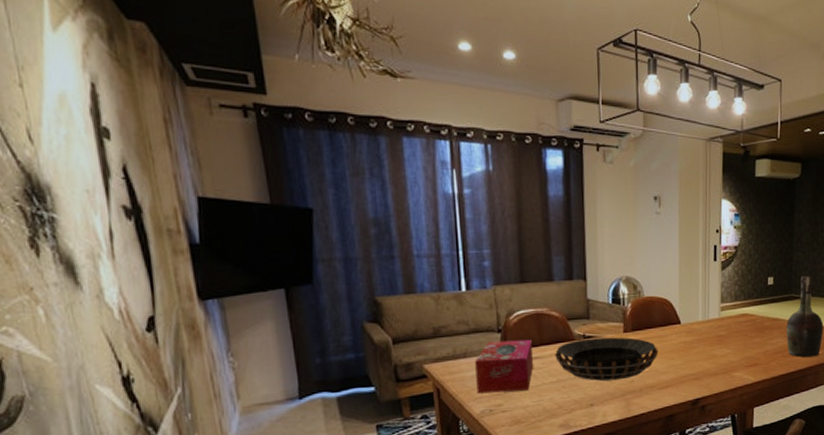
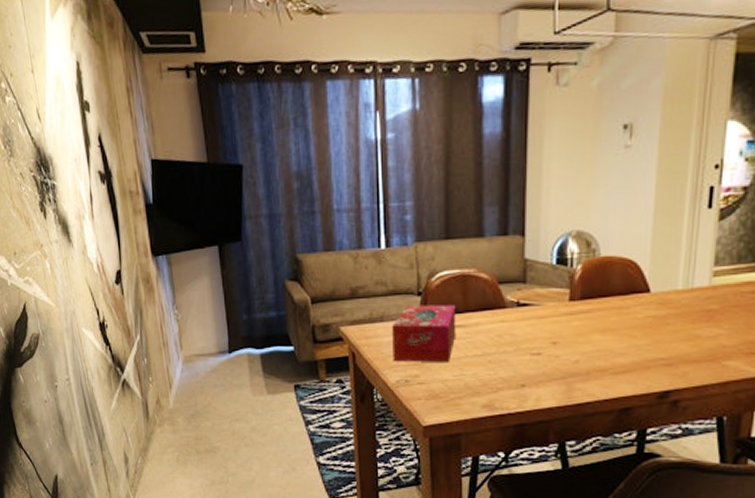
decorative bowl: present [555,337,659,382] -> none [482,306,615,359]

